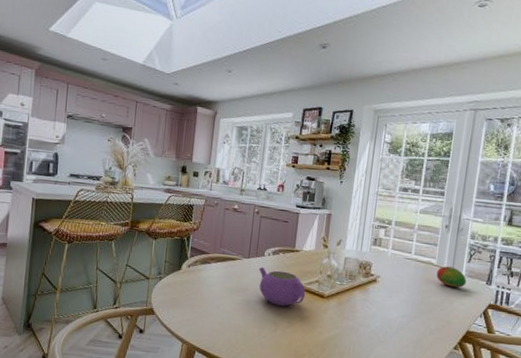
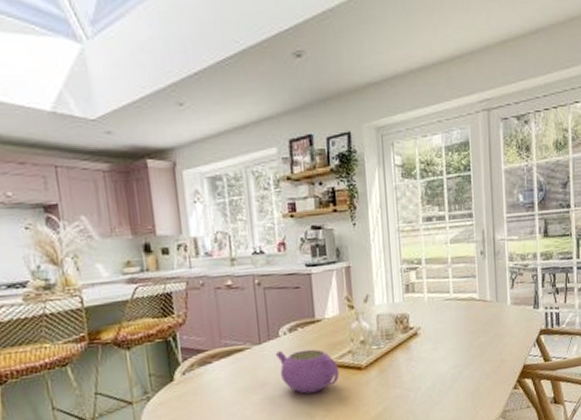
fruit: present [436,266,467,288] -> none [480,297,514,321]

